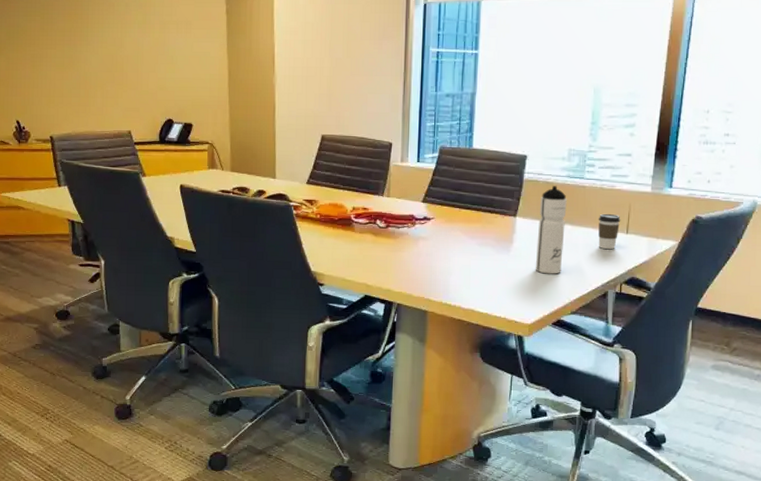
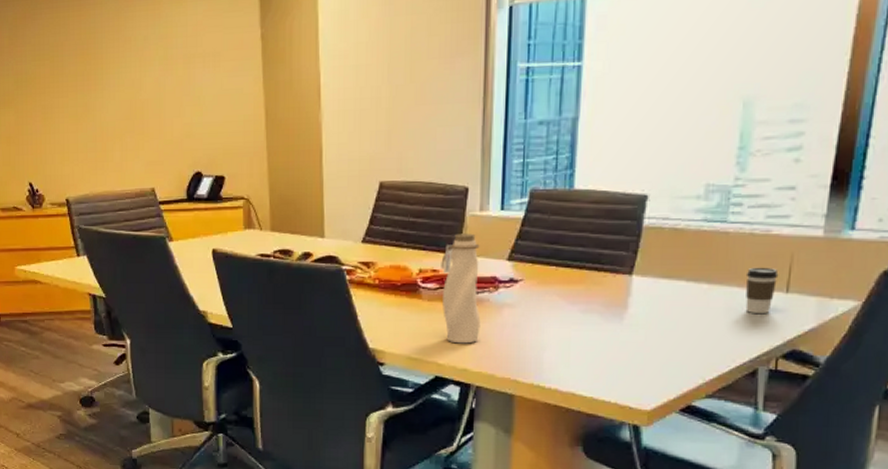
water bottle: none [370,179,401,269] -> present [441,233,481,344]
water bottle: present [535,186,567,274] -> none [657,233,703,347]

